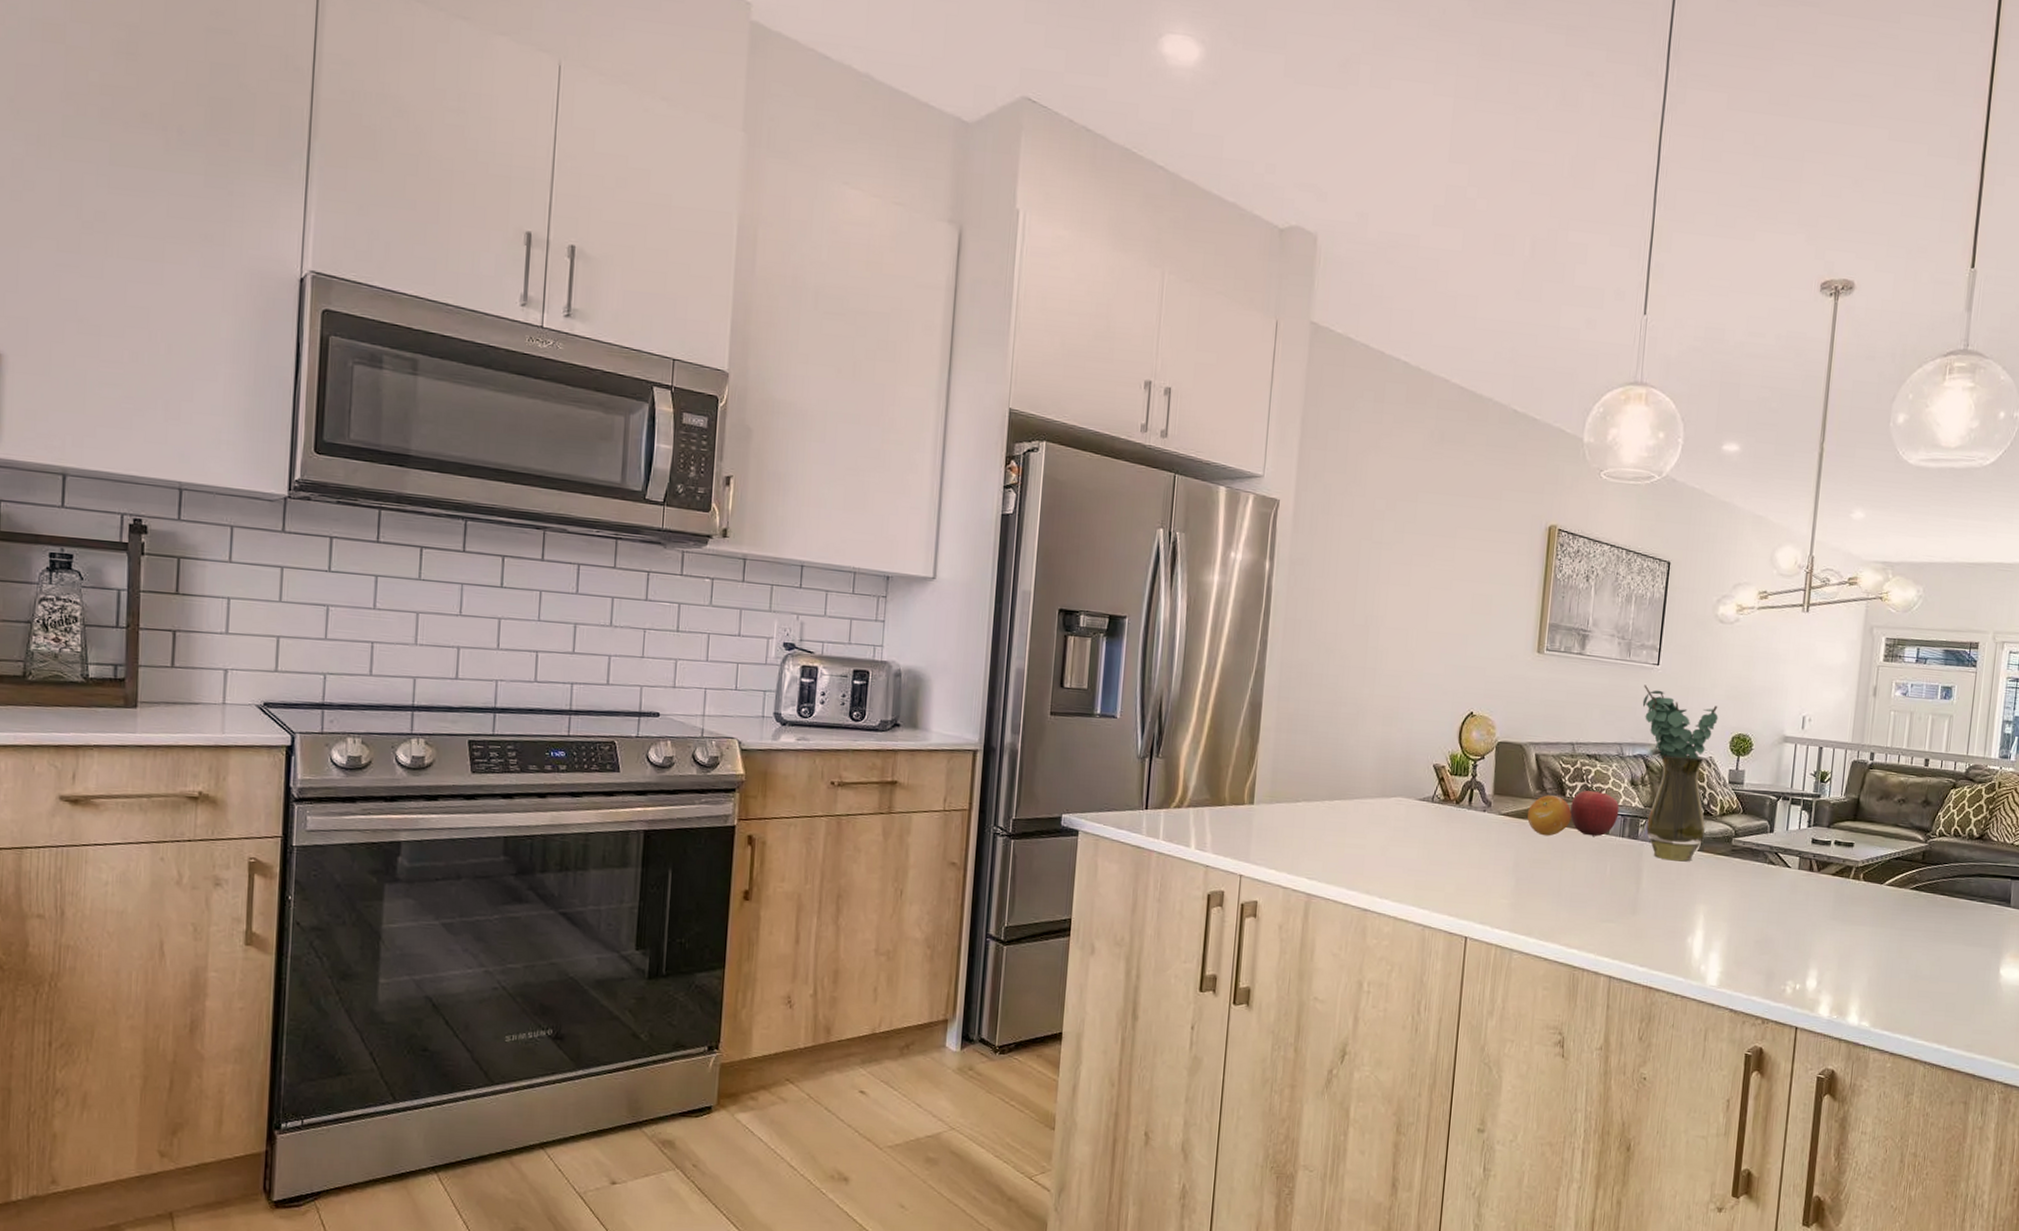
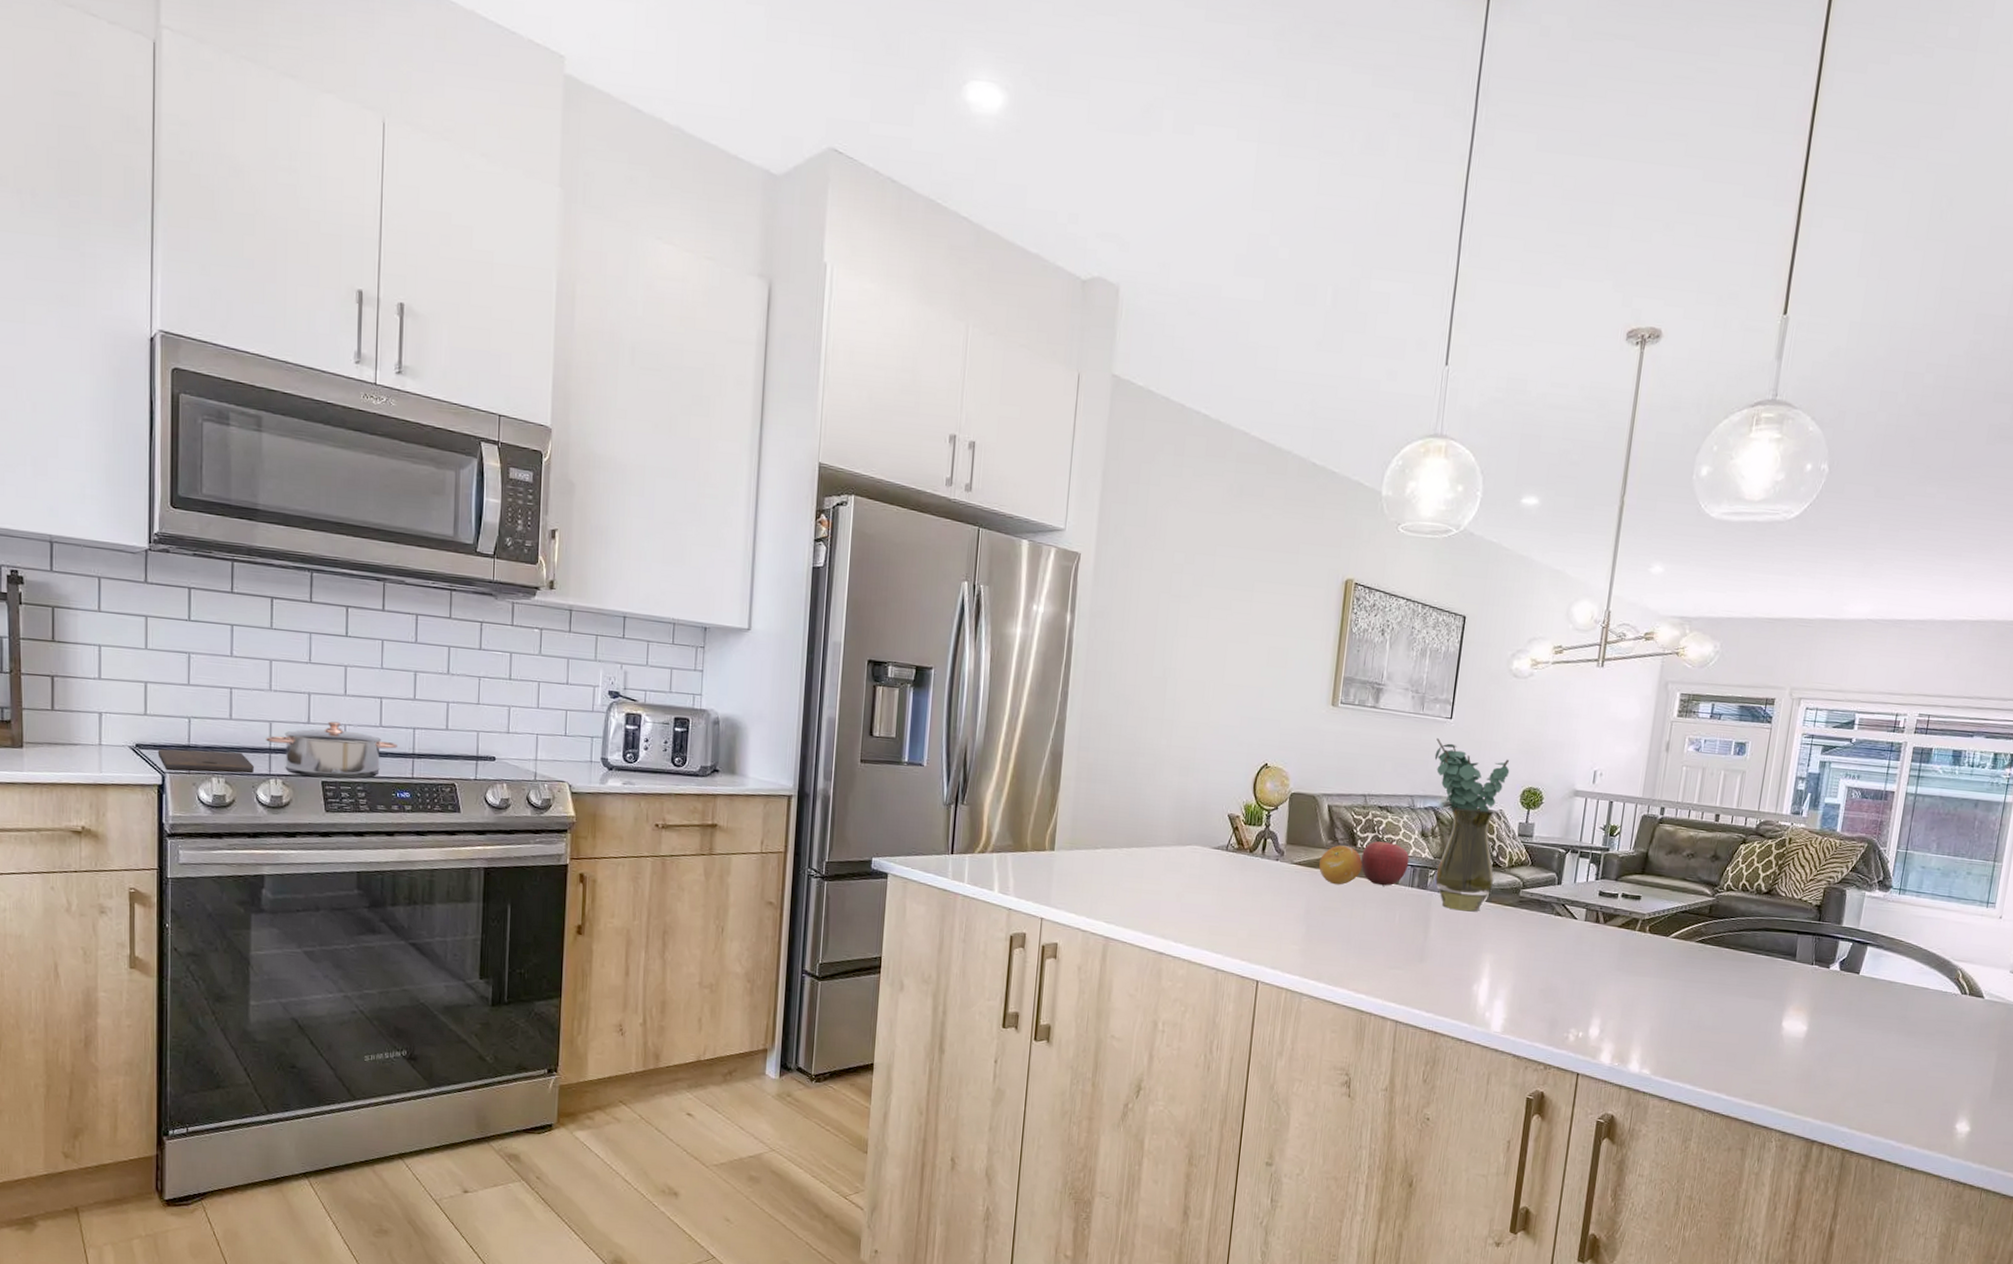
cutting board: none [289,707,394,733] -> present [159,748,254,774]
cooking pot: none [409,676,553,738] -> present [266,721,397,780]

